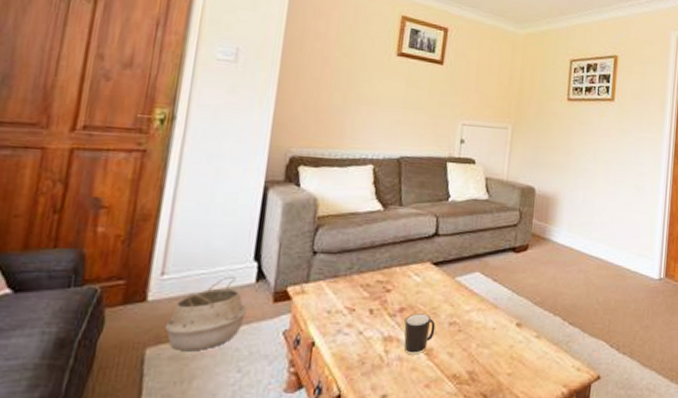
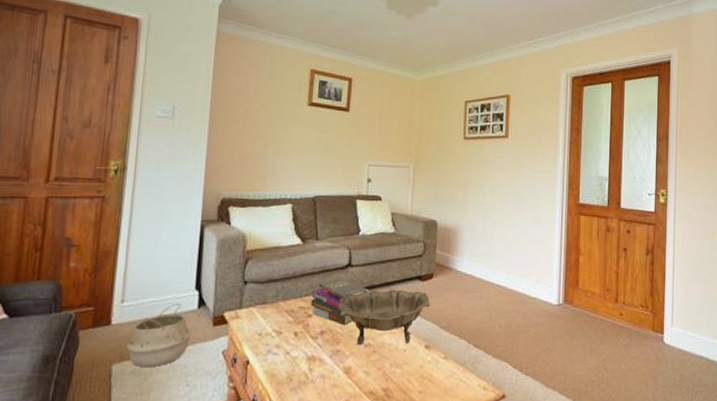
books: none [390,249,458,302] -> present [311,279,370,326]
mug: present [404,313,436,355] -> none [325,336,352,373]
decorative bowl: none [421,261,524,323] -> present [338,289,430,344]

